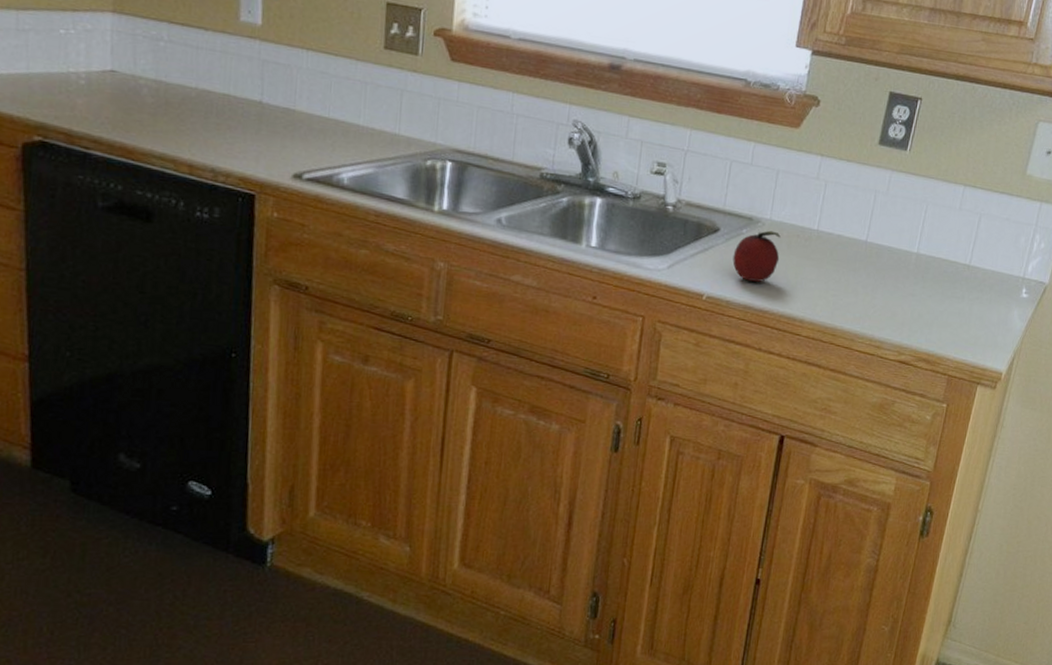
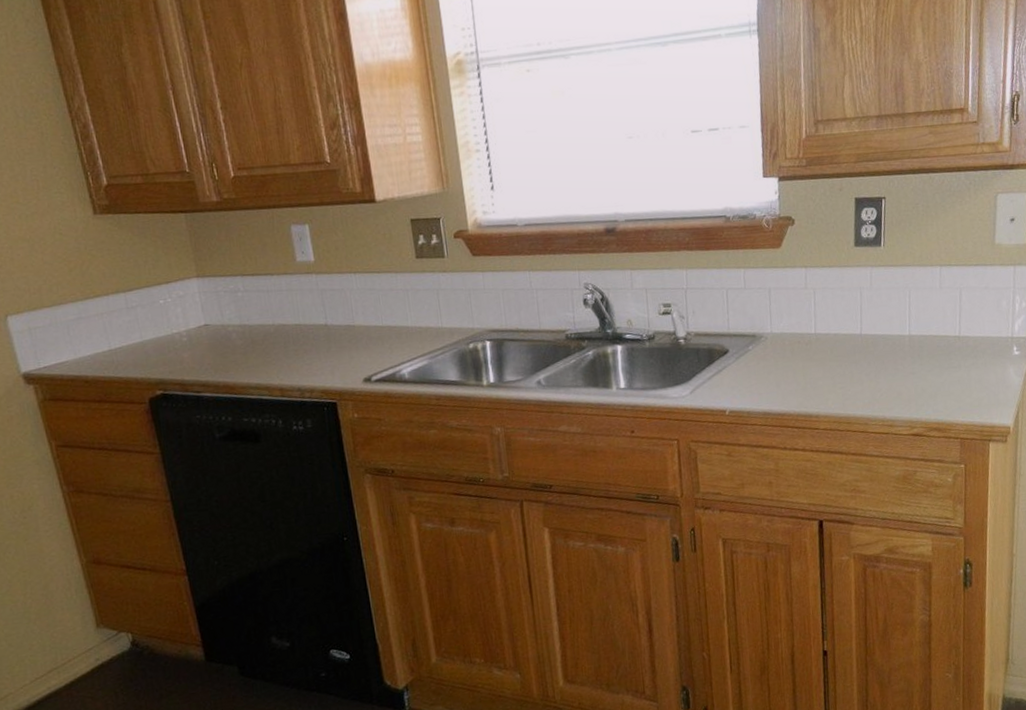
fruit: present [732,230,781,283] -> none [745,342,787,391]

